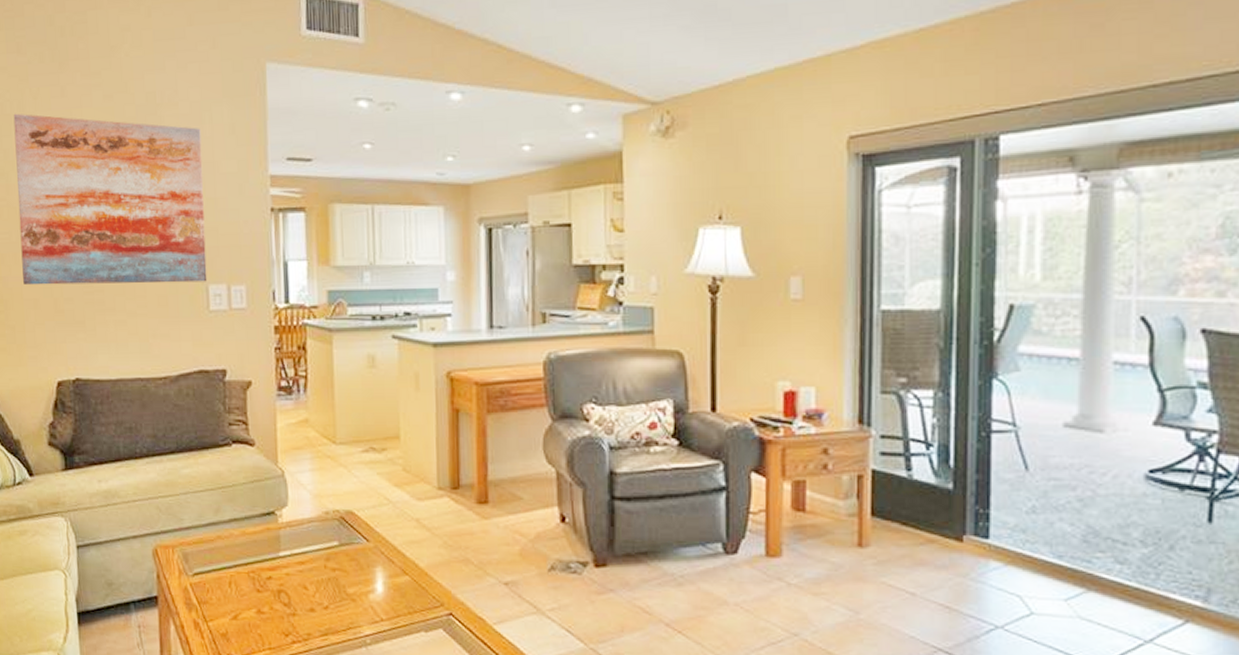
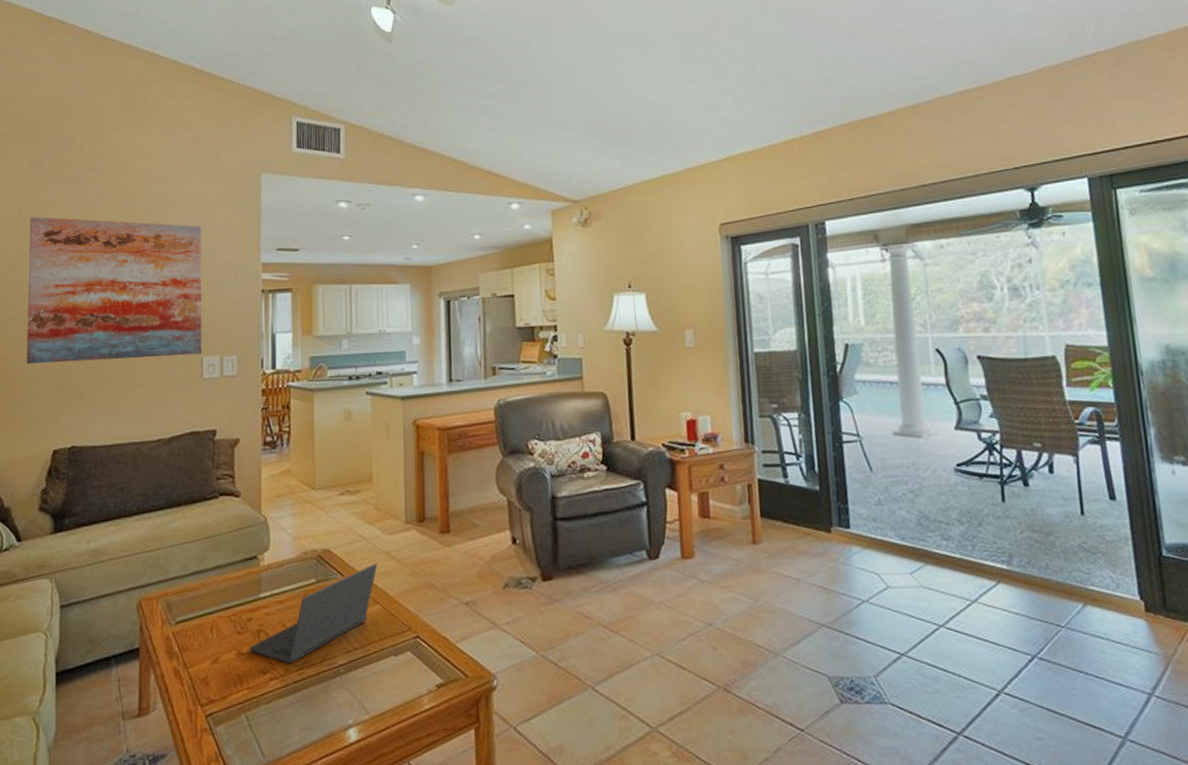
laptop computer: none [270,530,407,628] -> present [249,563,378,664]

